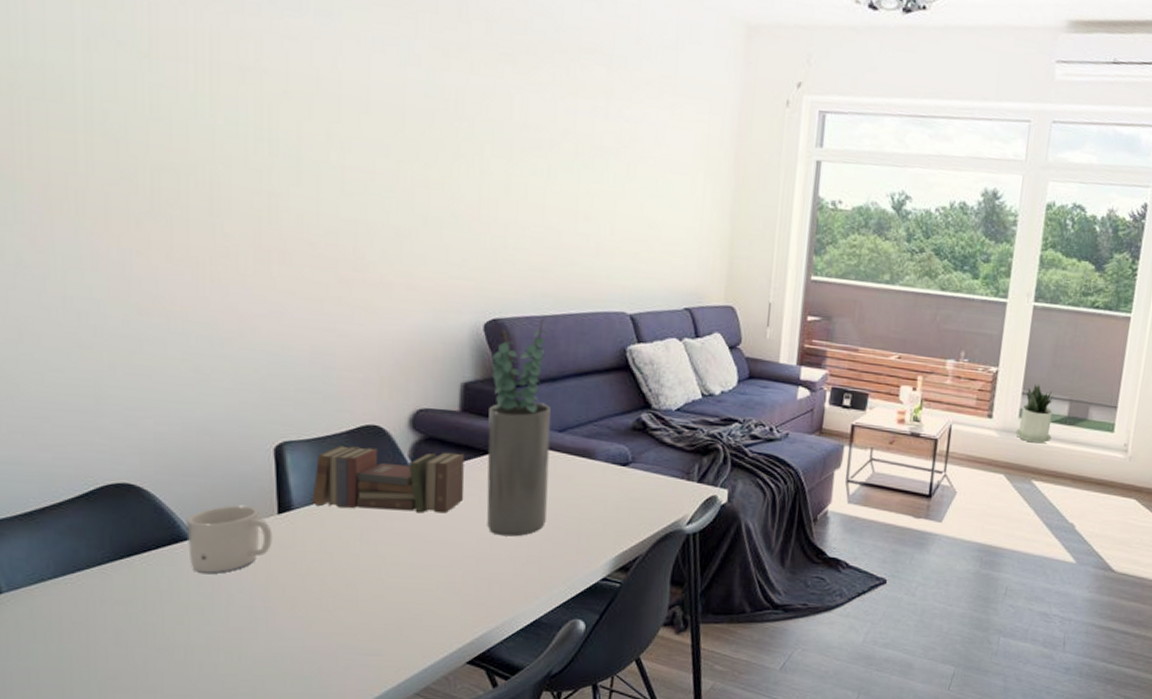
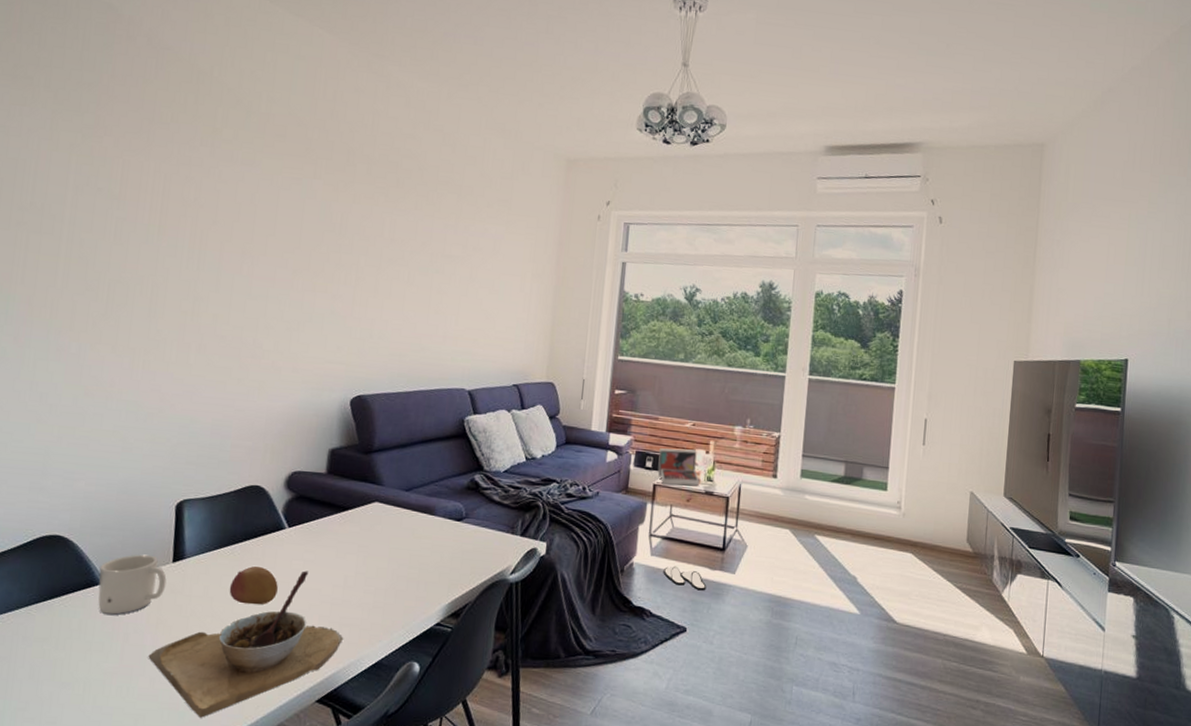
bowl: none [260,522,495,683] -> present [148,571,344,718]
book: present [312,445,465,514] -> none [201,503,327,563]
fruit: none [351,518,411,561] -> present [229,566,278,605]
vase: present [486,319,551,537] -> none [341,395,401,584]
tablet: none [856,384,905,427] -> present [657,448,699,486]
slippers: none [861,514,910,541] -> present [663,566,707,591]
planter: present [1014,384,1055,444] -> none [797,447,832,501]

